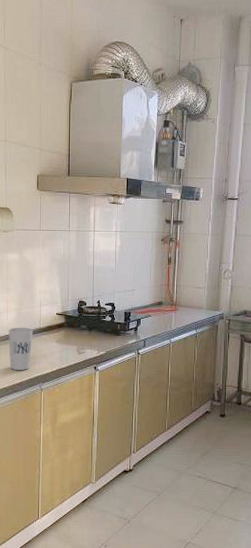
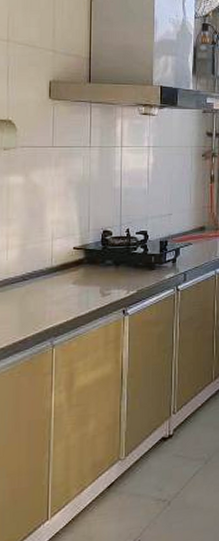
cup: present [8,327,33,371] -> none [8,267,43,325]

